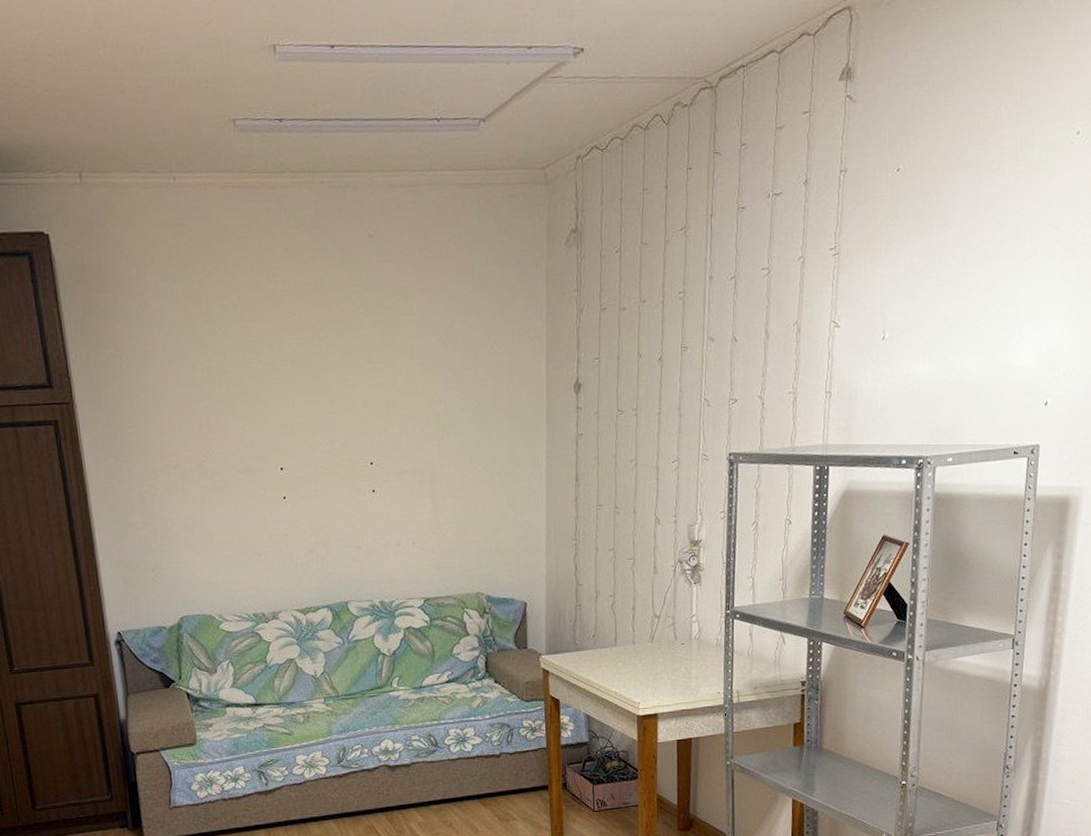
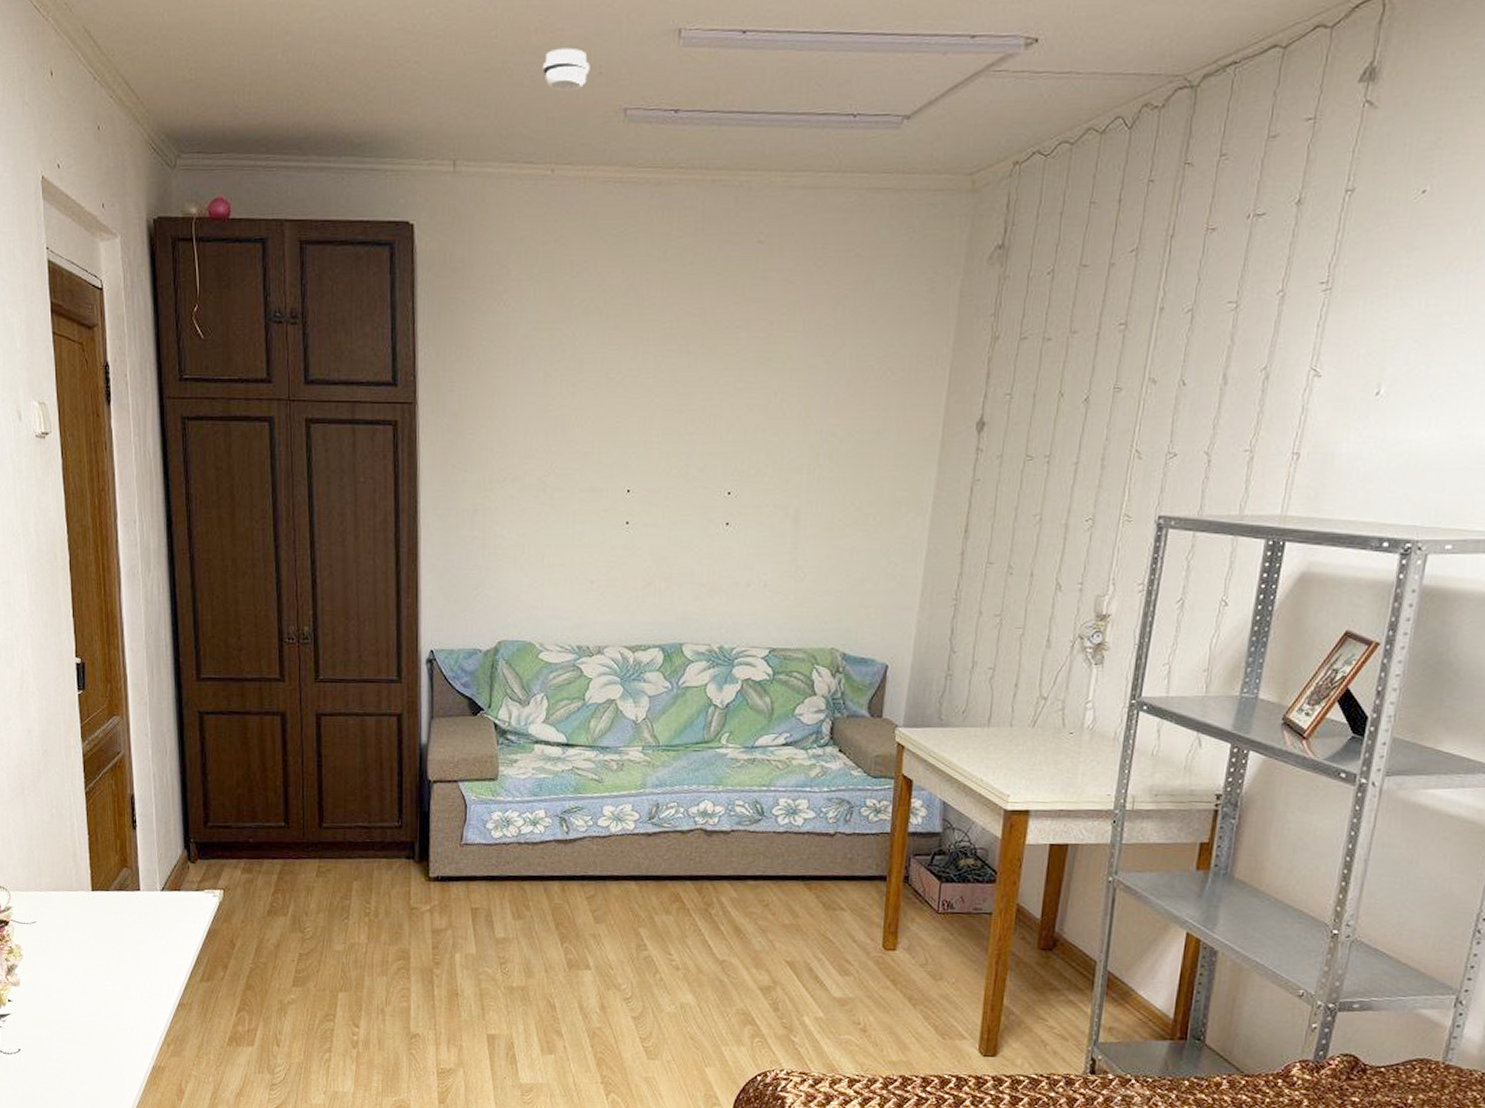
smoke detector: none [152,64,197,105] -> present [542,47,591,92]

